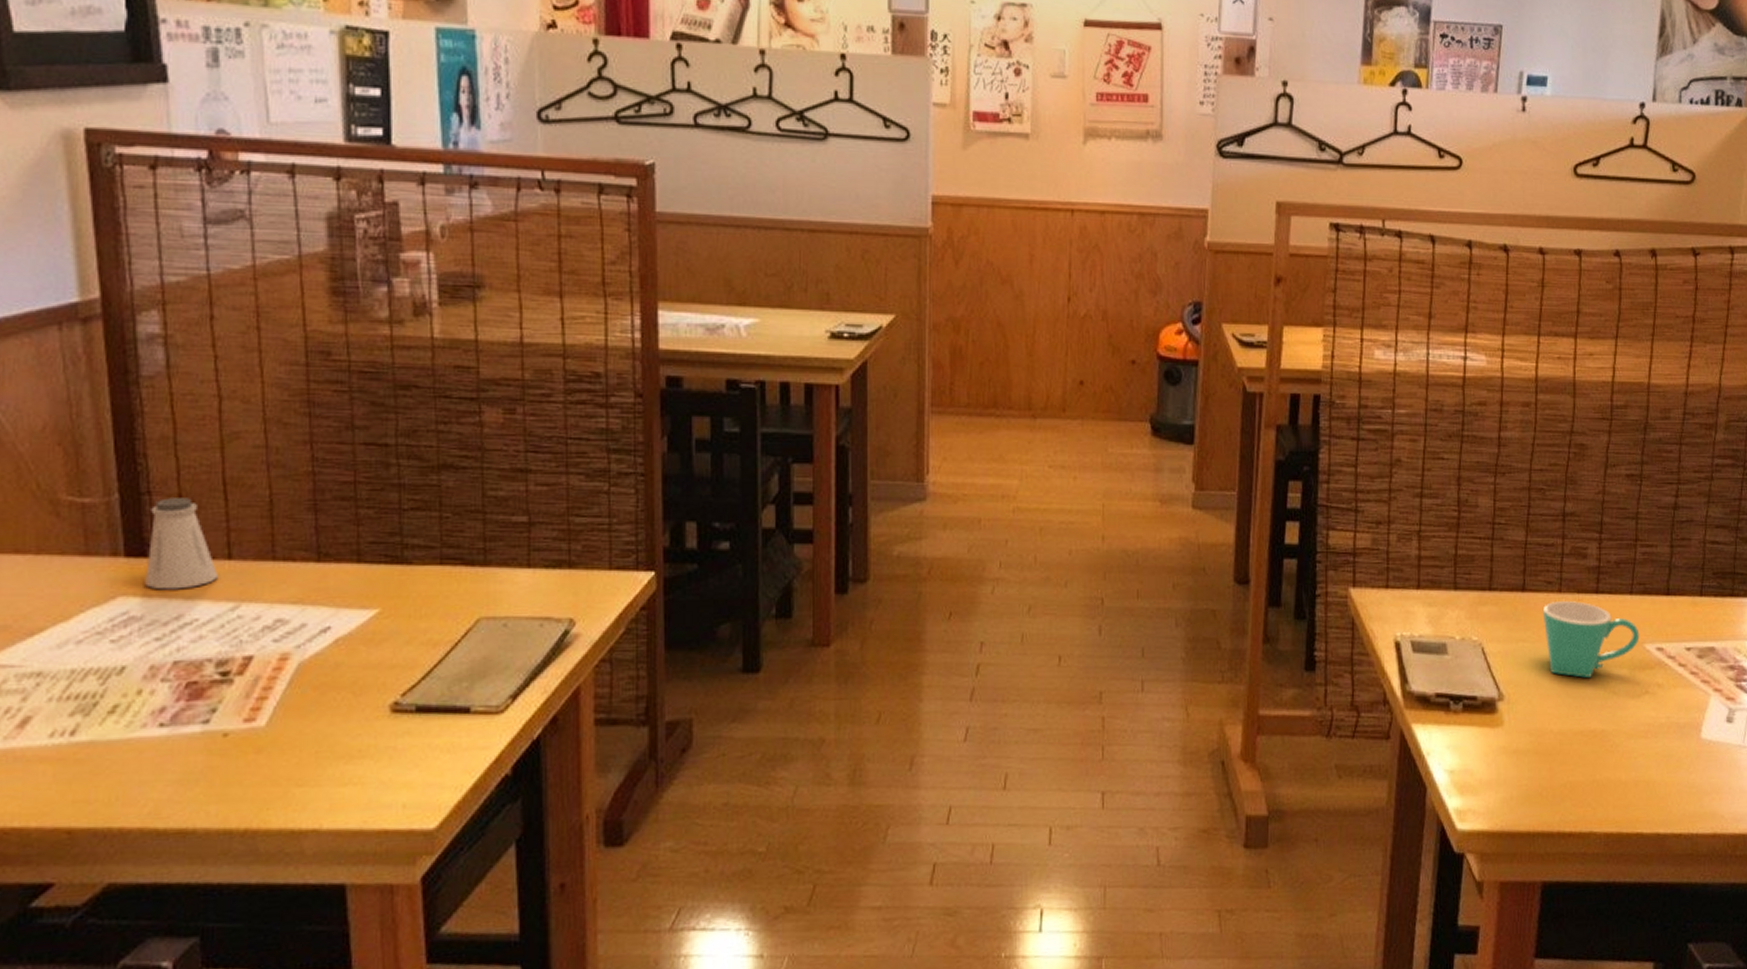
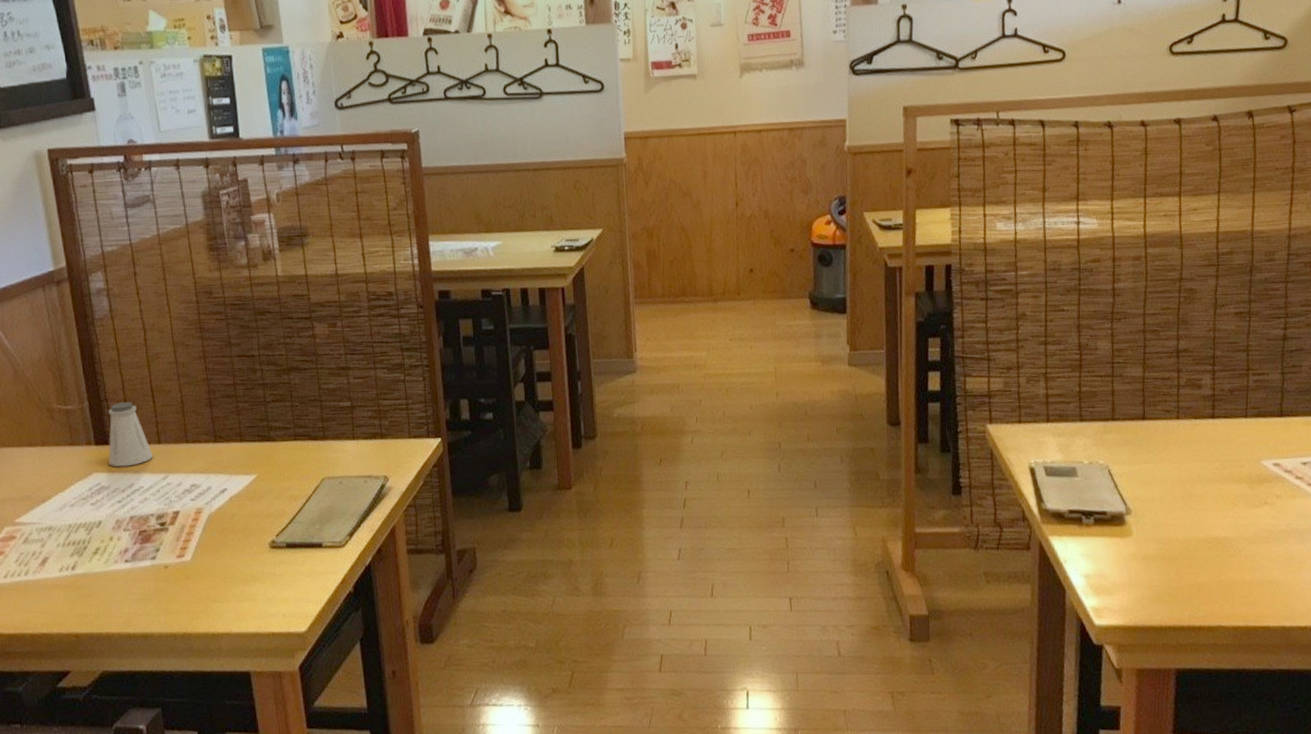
mug: present [1542,601,1640,678] -> none [1162,426,1257,492]

